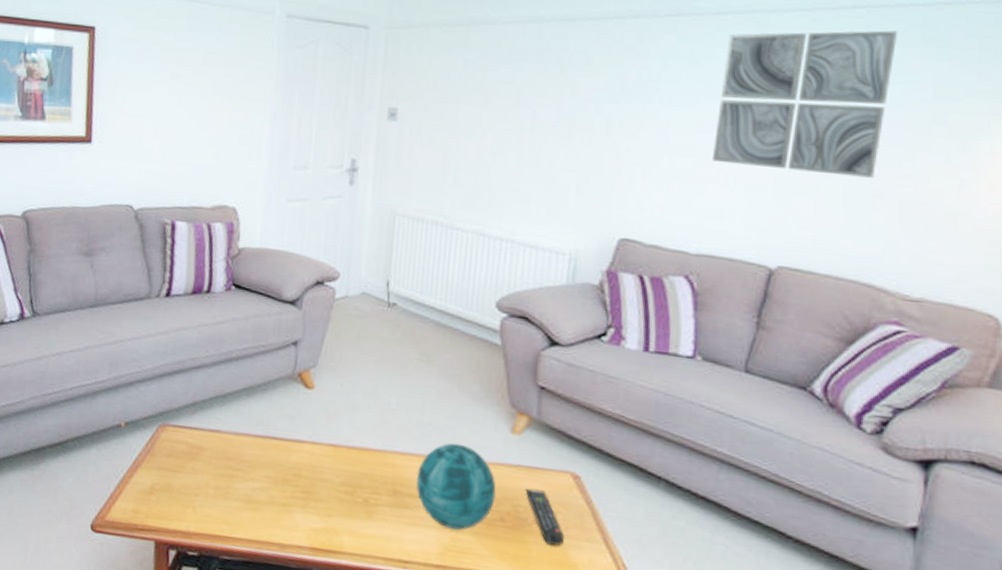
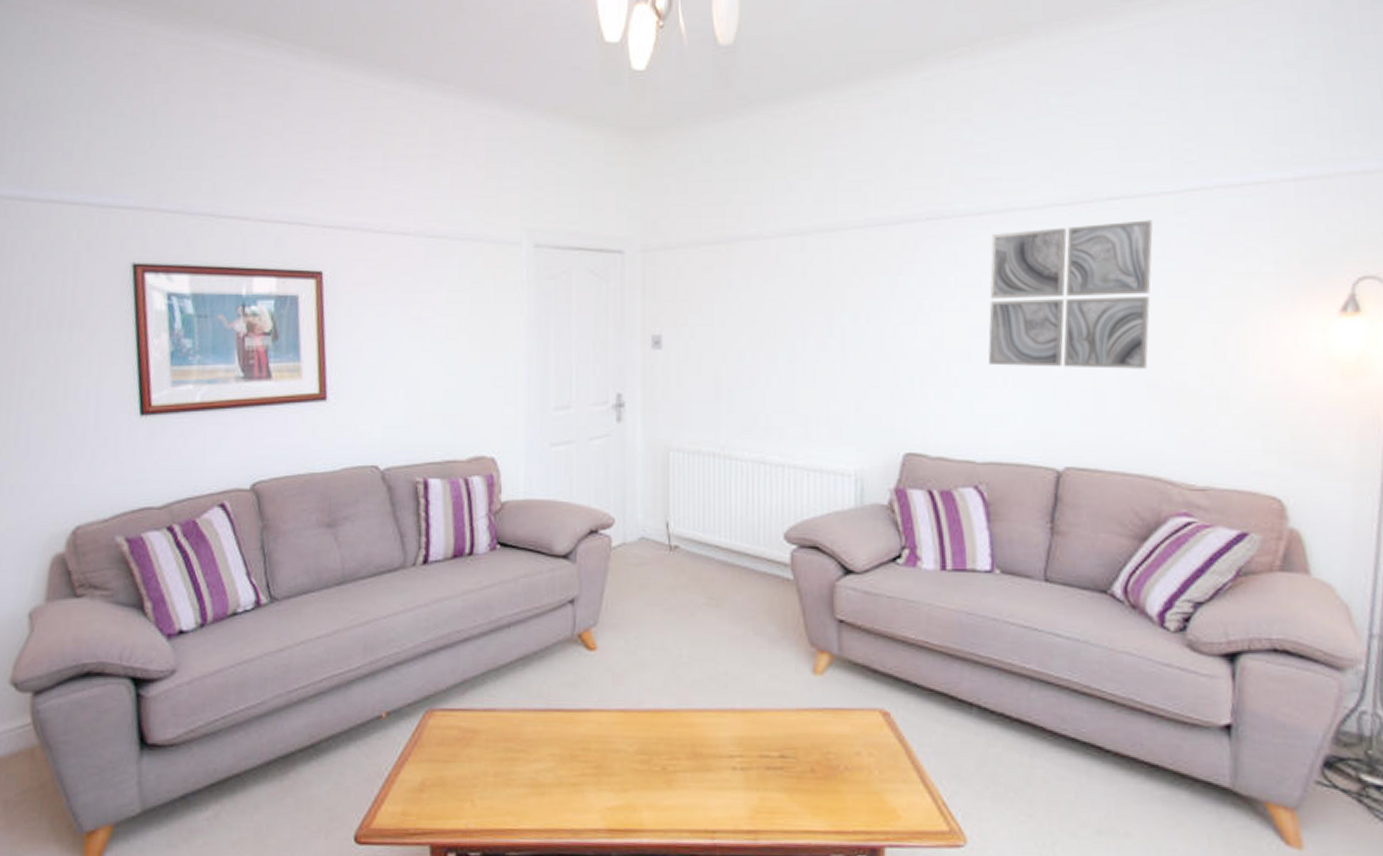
decorative orb: present [416,443,496,530] -> none [718,692,803,788]
remote control: present [525,488,564,546] -> none [833,732,879,792]

